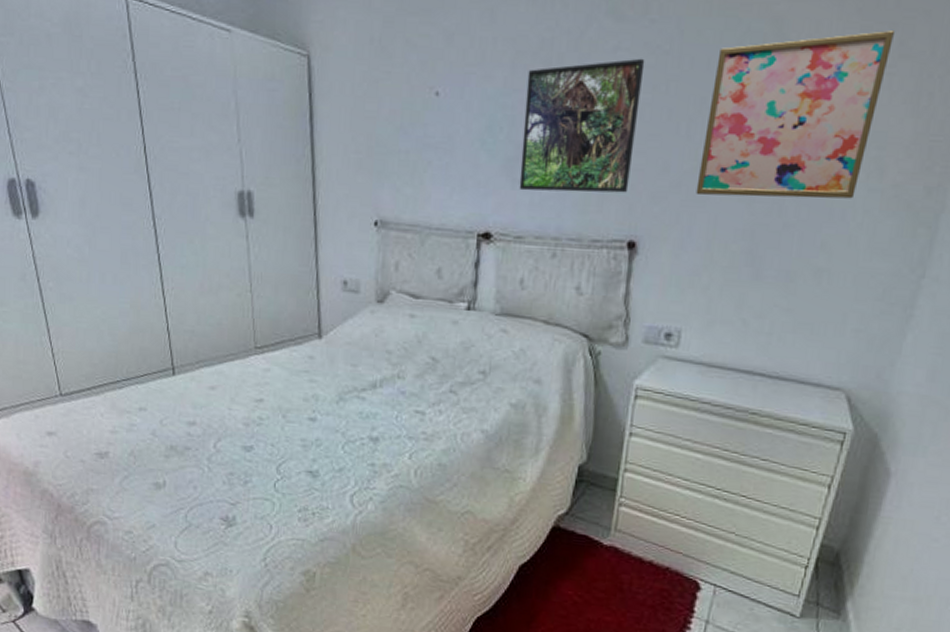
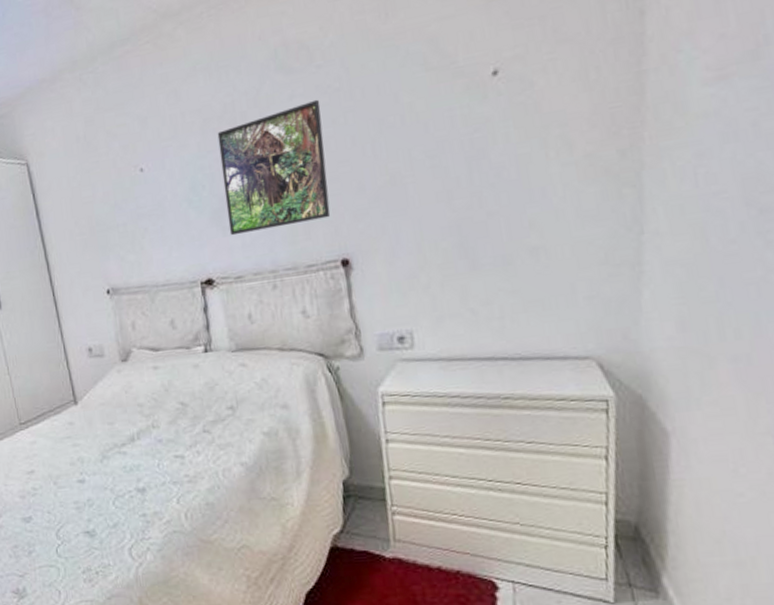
wall art: present [696,31,894,199] -> none [385,22,550,205]

